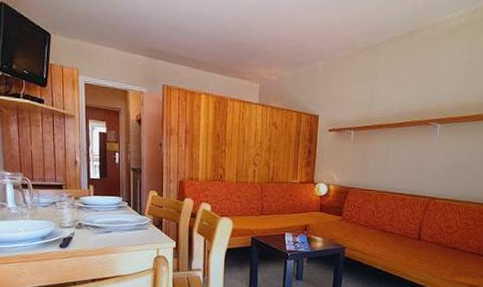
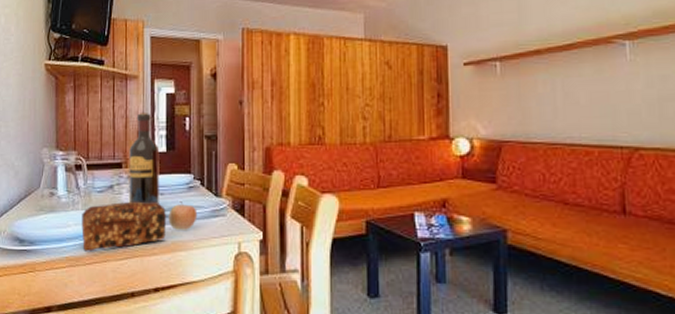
bread loaf: none [30,215,100,251] -> present [81,201,166,252]
wine bottle: none [68,146,94,218] -> present [129,113,160,204]
fruit: none [102,217,126,239] -> present [168,201,198,230]

